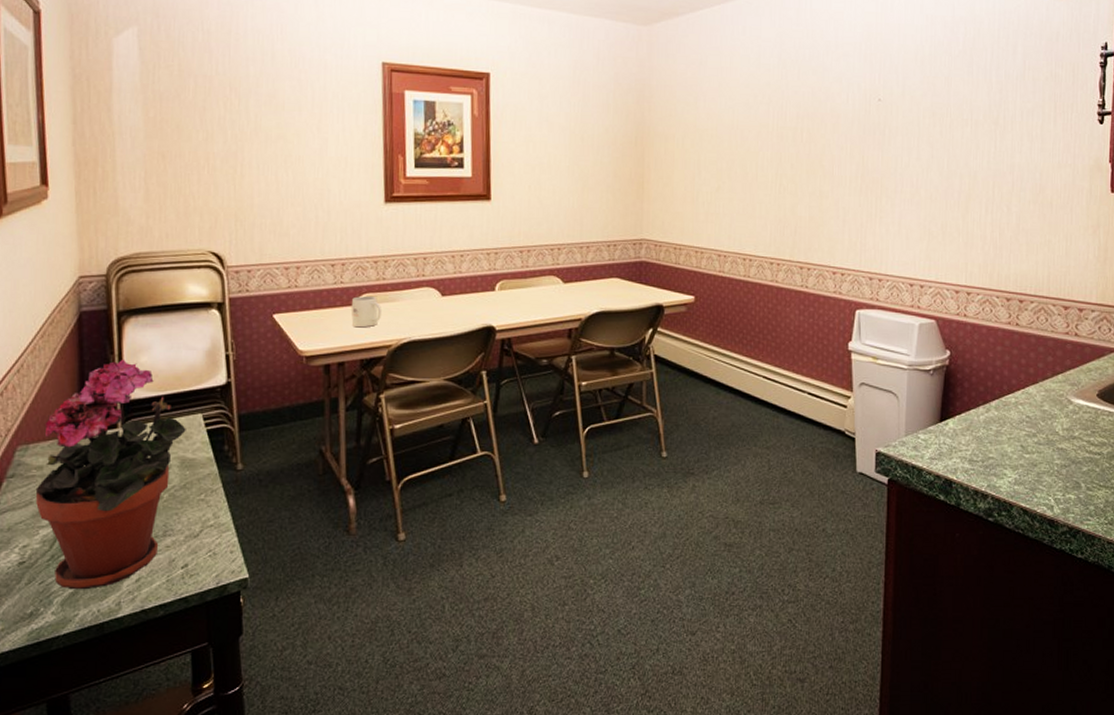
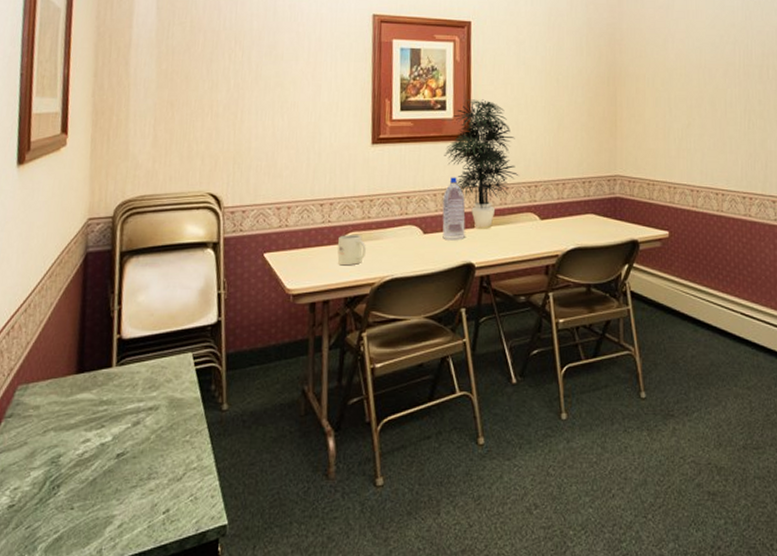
potted plant: present [35,359,186,590] -> none [30,298,176,536]
water bottle: none [461,238,486,303] -> present [442,177,466,241]
plant: none [462,157,541,293] -> present [444,99,519,230]

